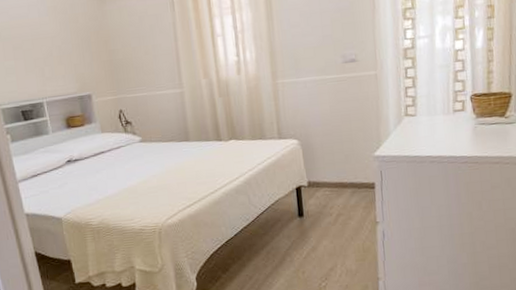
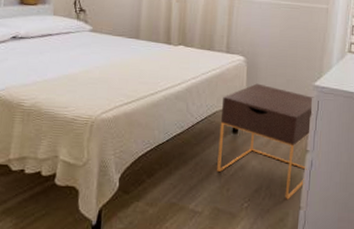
nightstand: none [283,164,380,273] -> present [217,83,314,200]

